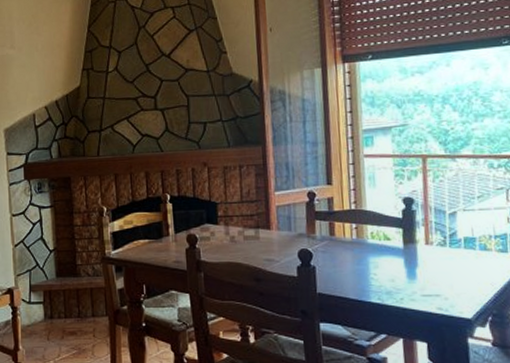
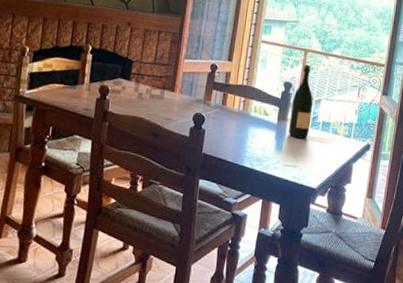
wine bottle: none [418,173,449,262] -> present [289,65,313,139]

